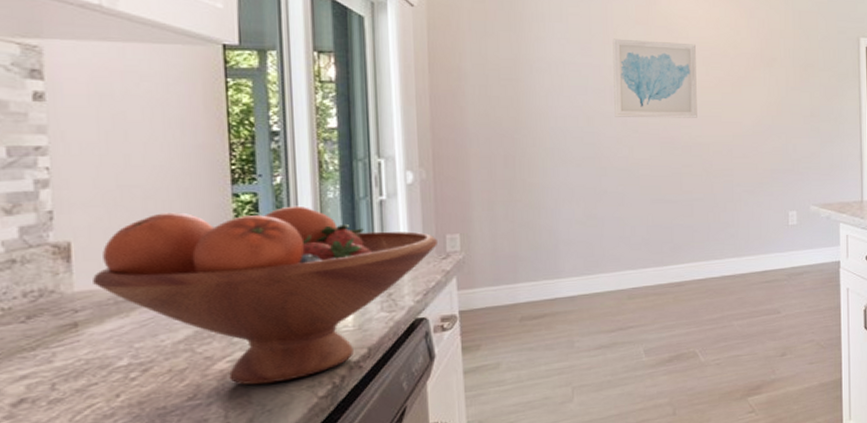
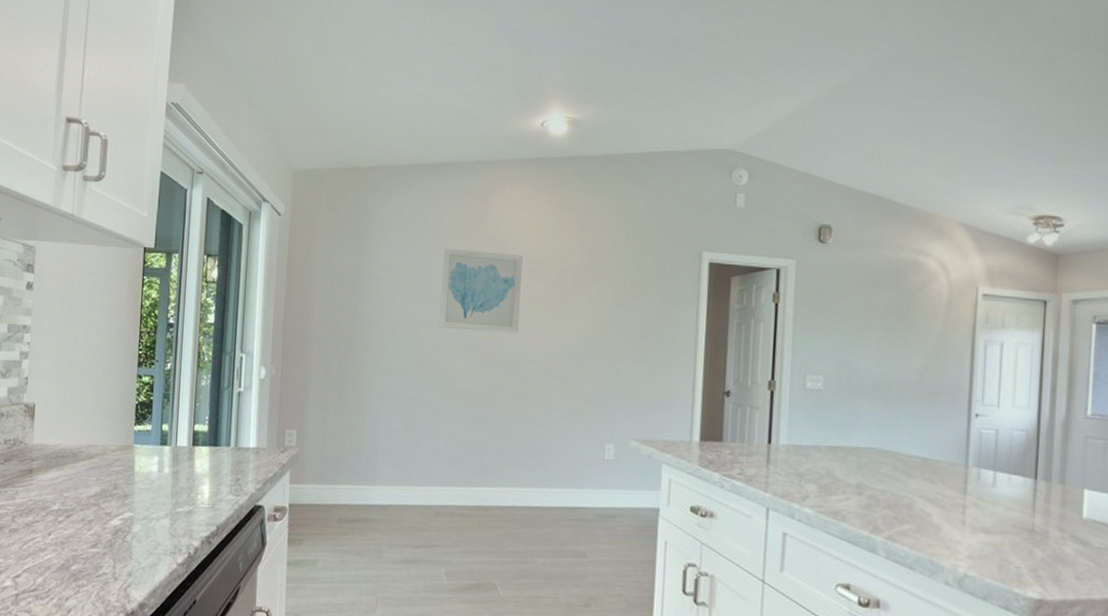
fruit bowl: present [93,205,437,385] -> none [45,386,278,545]

